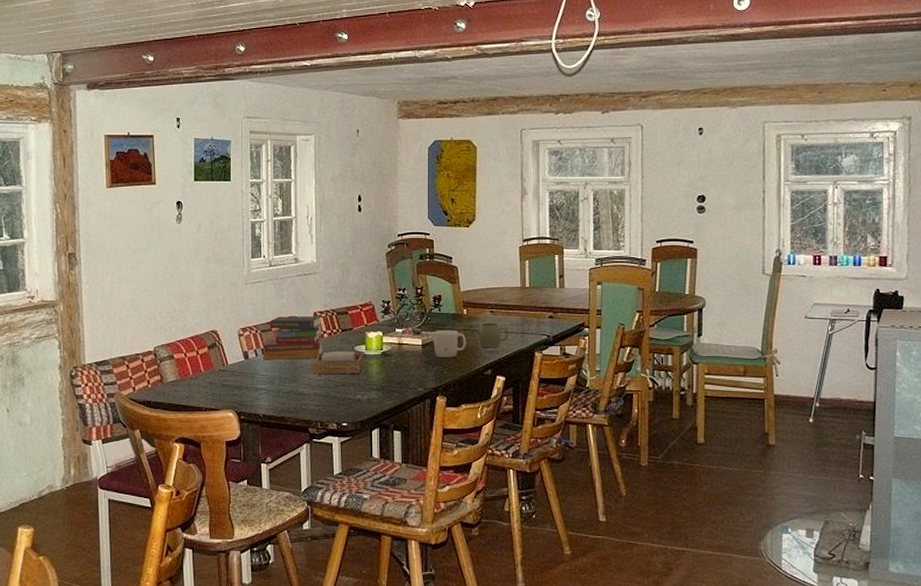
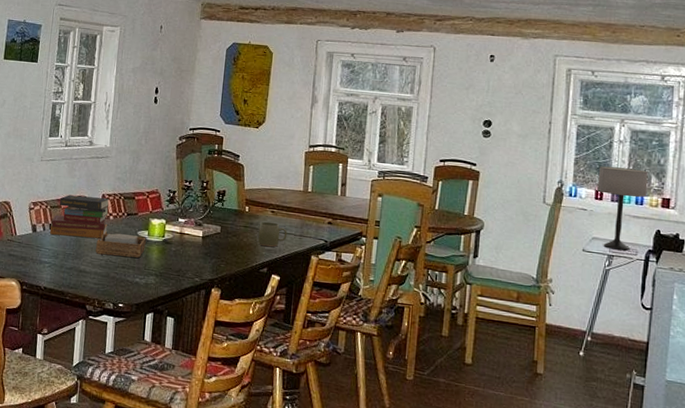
mug: present [433,329,466,358] -> none [213,224,246,252]
table lamp: none [815,229,864,313] -> present [597,166,648,251]

